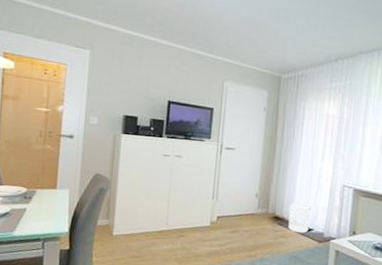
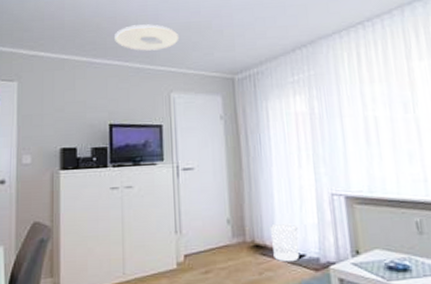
ceiling light: none [181,14,239,41] -> present [115,24,180,51]

